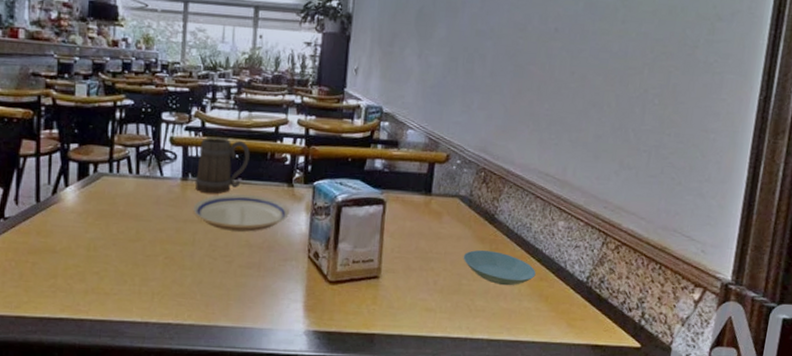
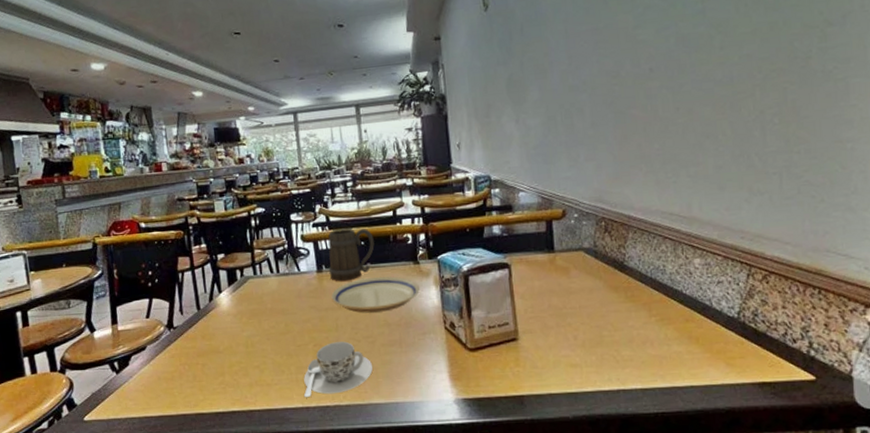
teacup: none [144,257,226,313] -> present [303,341,374,398]
saucer: present [463,250,536,286] -> none [599,298,680,332]

